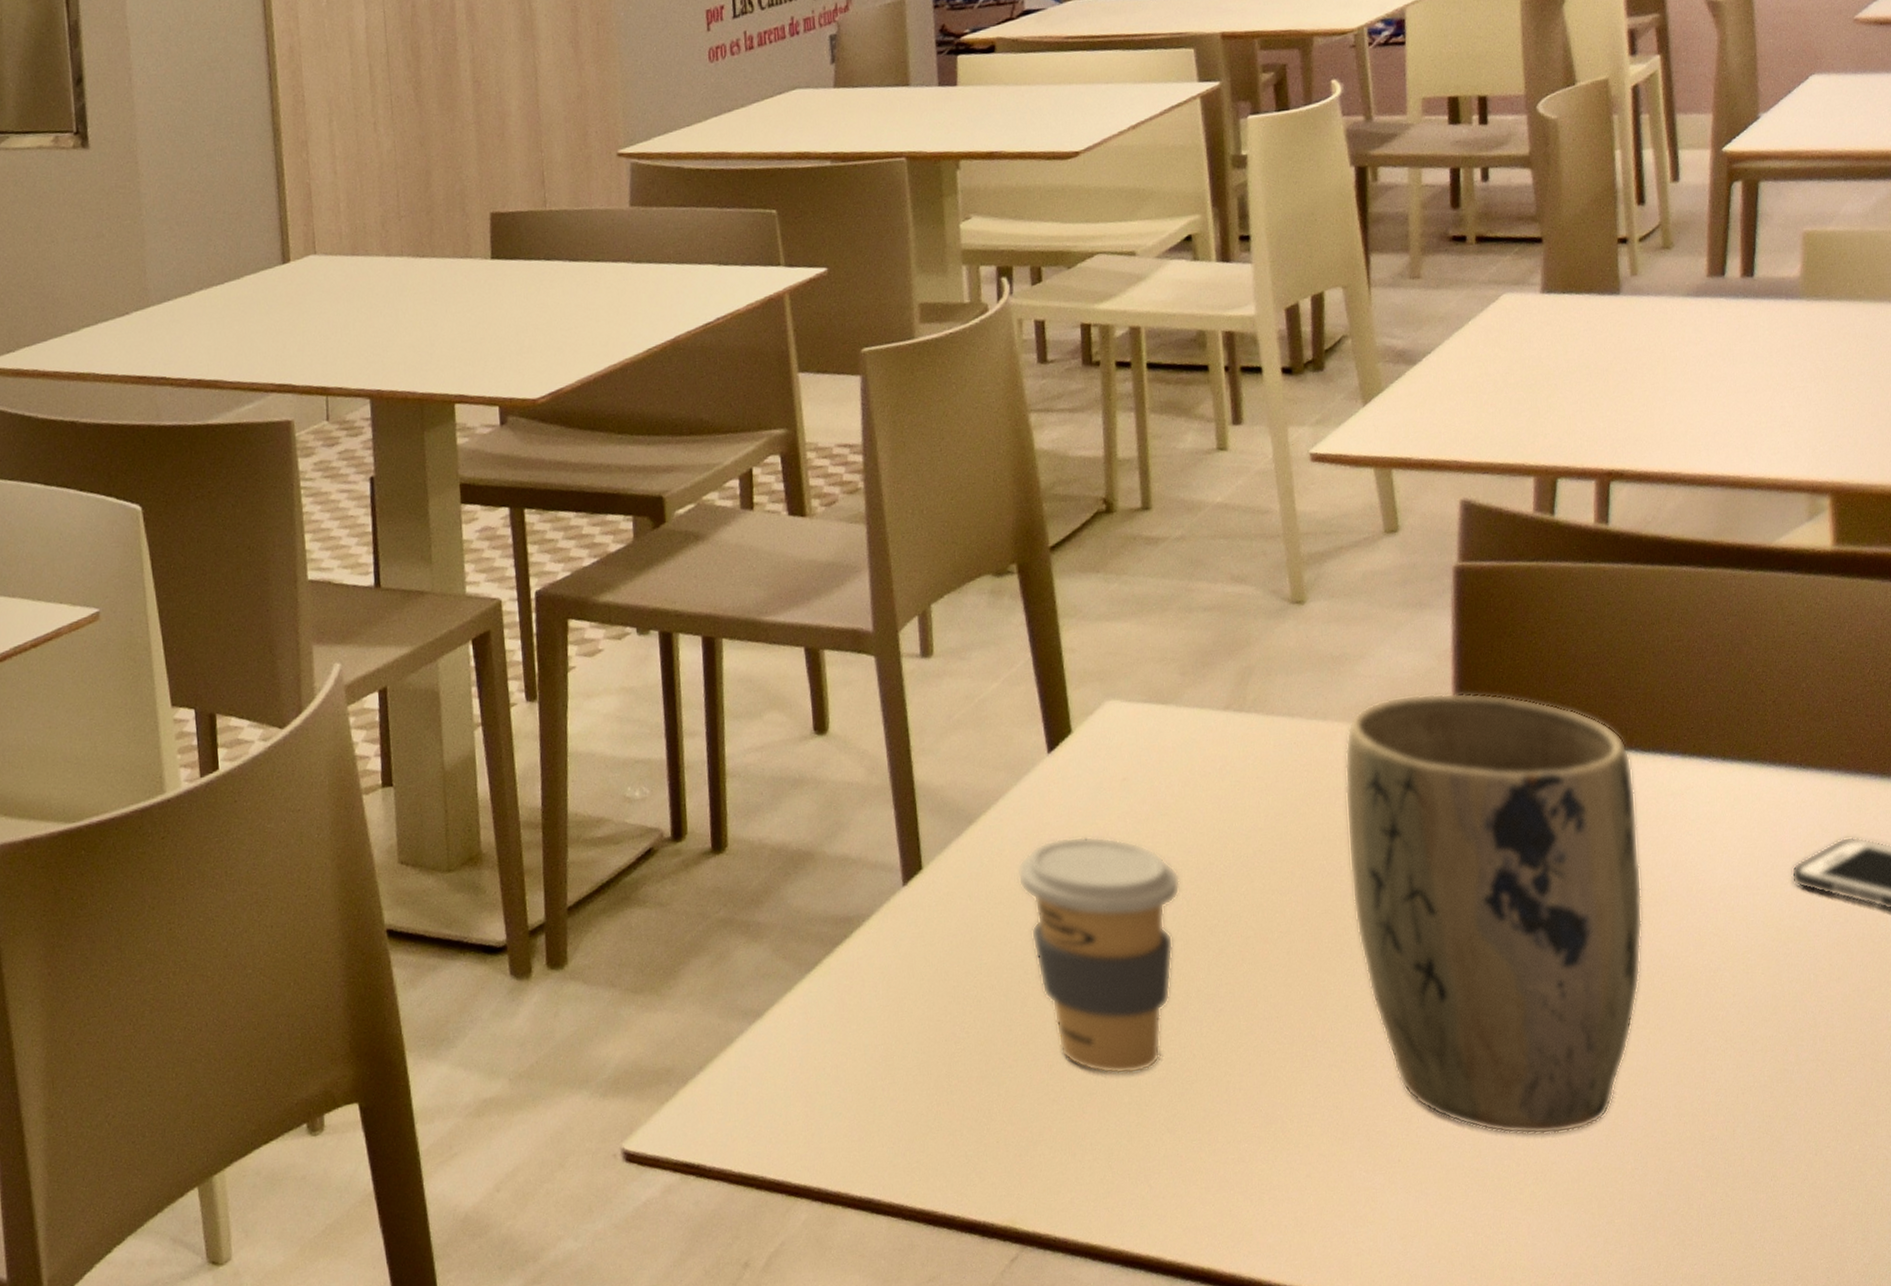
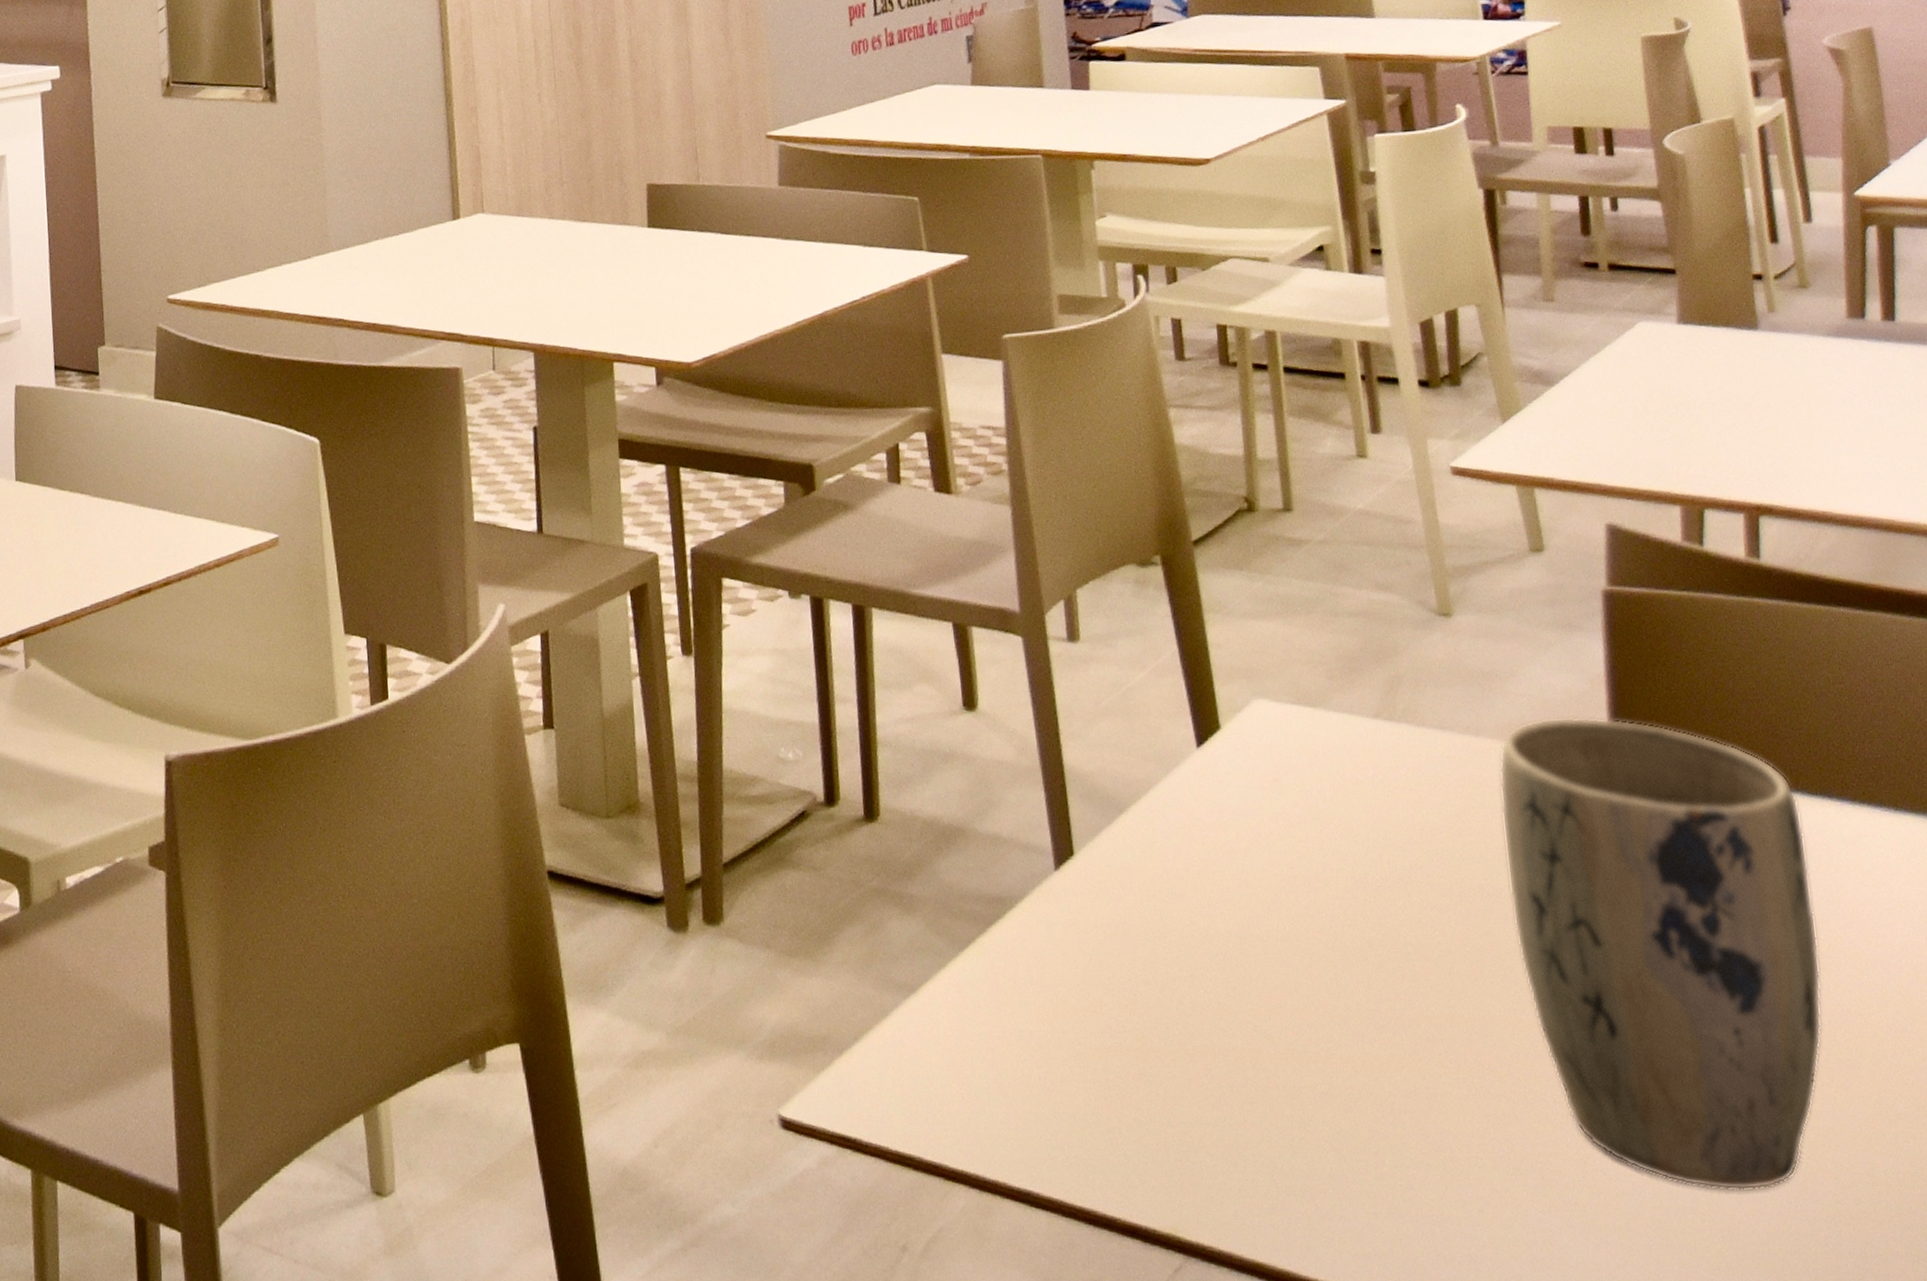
coffee cup: present [1017,835,1181,1075] -> none [1169,834,1336,1086]

